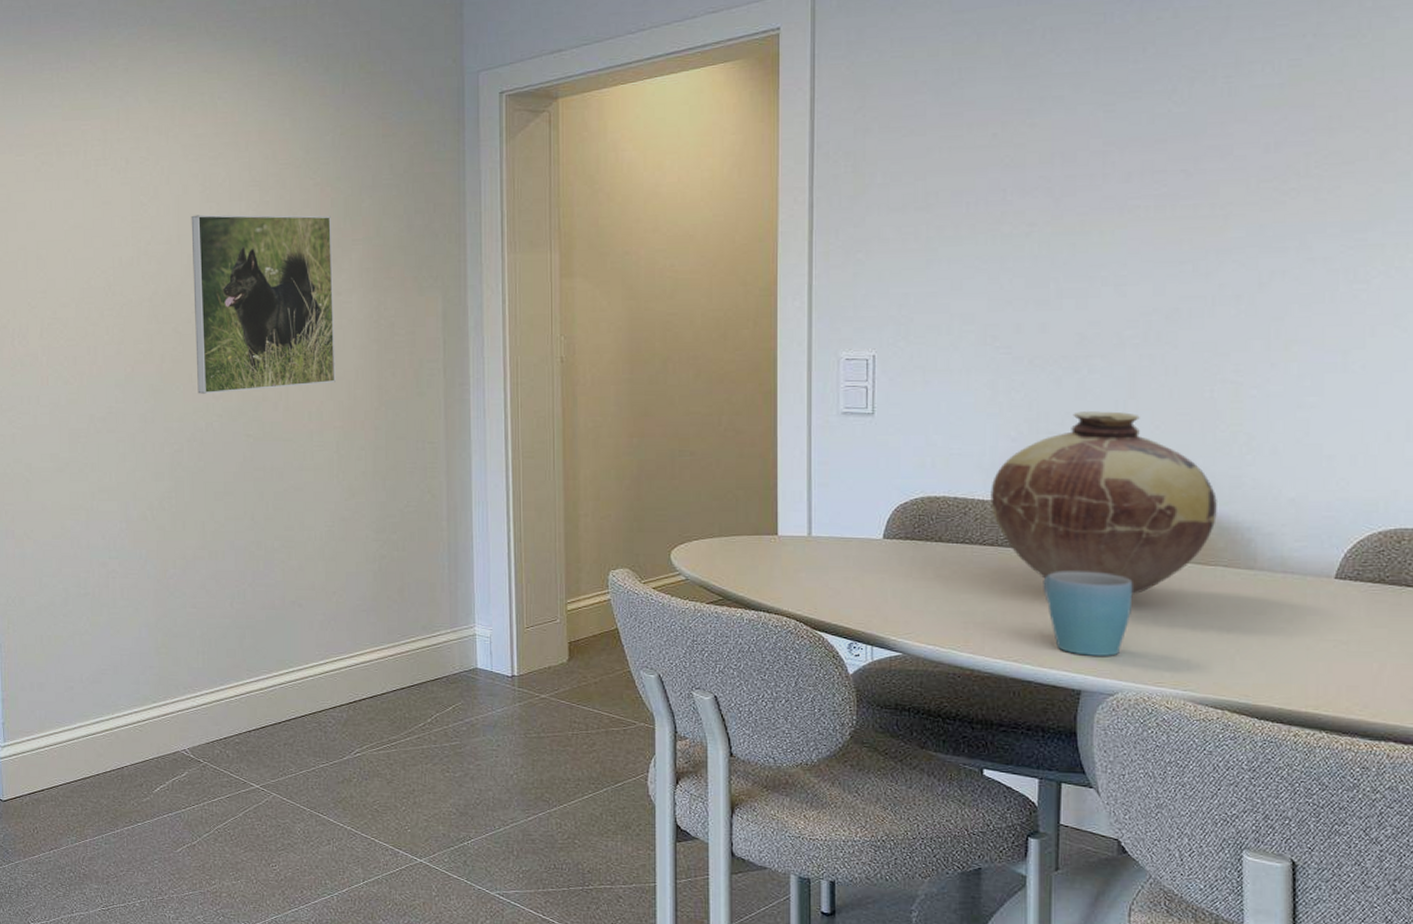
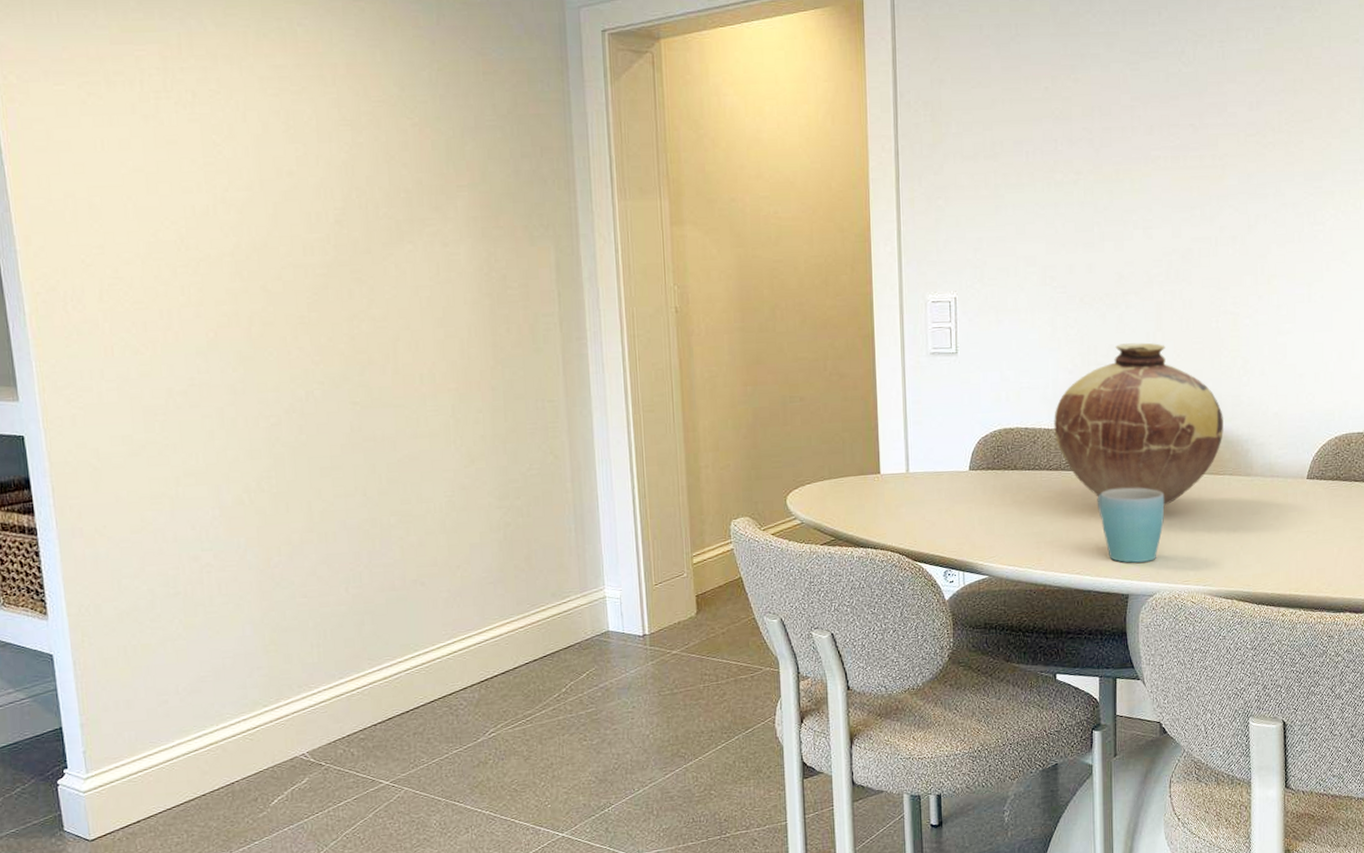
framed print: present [191,214,335,394] -> none [274,157,447,360]

